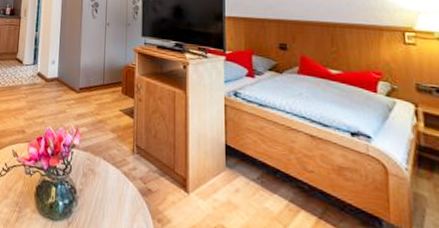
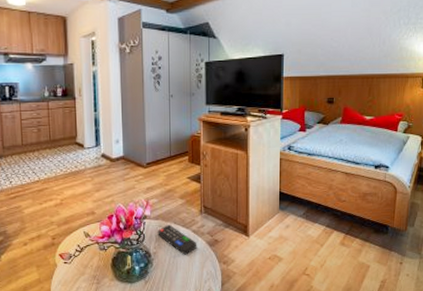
remote control: none [85,159,128,200] -> present [158,224,197,255]

